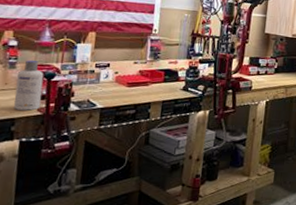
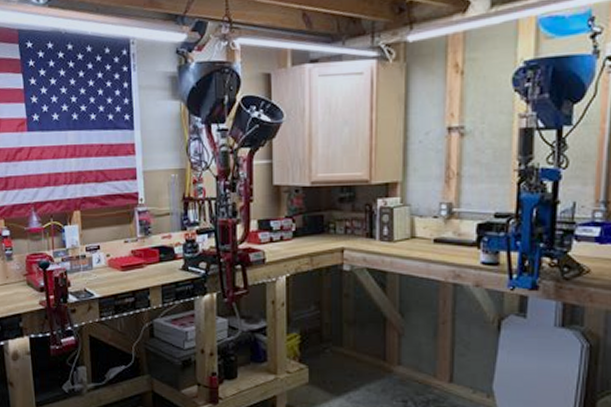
screw cap bottle: present [14,60,44,111] -> none [15,250,42,305]

